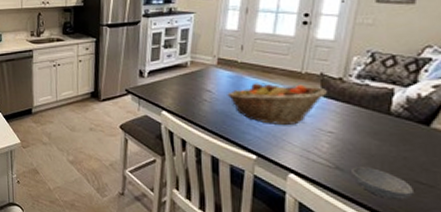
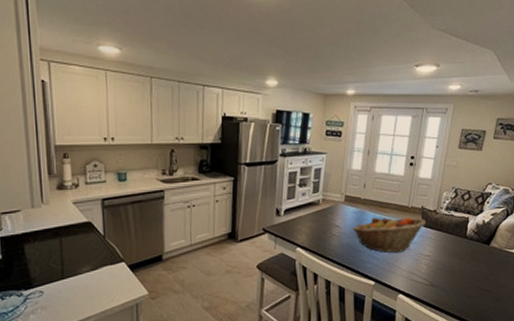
bowl: present [352,167,413,199] -> none [441,282,479,305]

